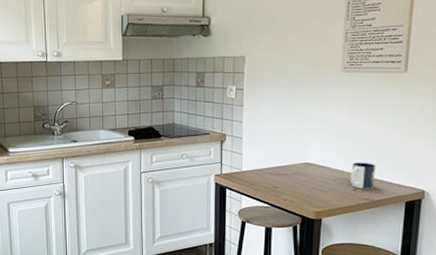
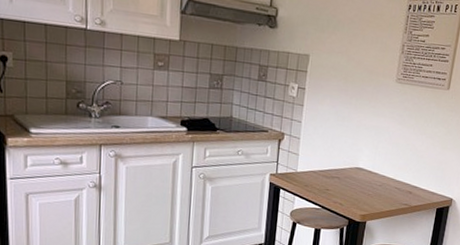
mug: present [350,162,376,189] -> none [393,170,416,196]

